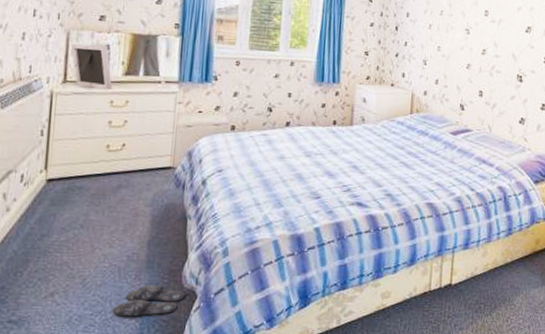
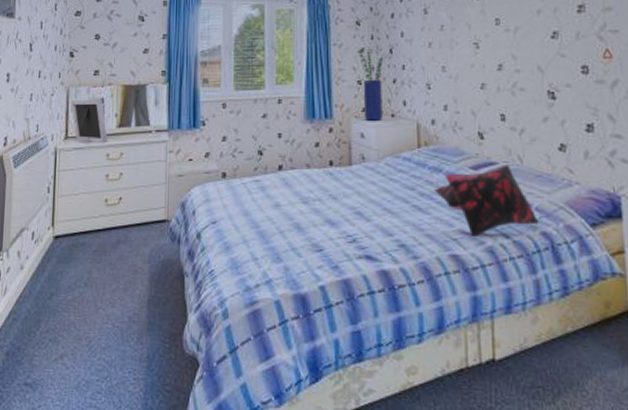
slippers: present [112,285,186,317] -> none [117,349,187,385]
vase: none [367,22,390,88] -> present [357,47,384,121]
cushion: none [420,132,498,189] -> present [434,164,539,236]

